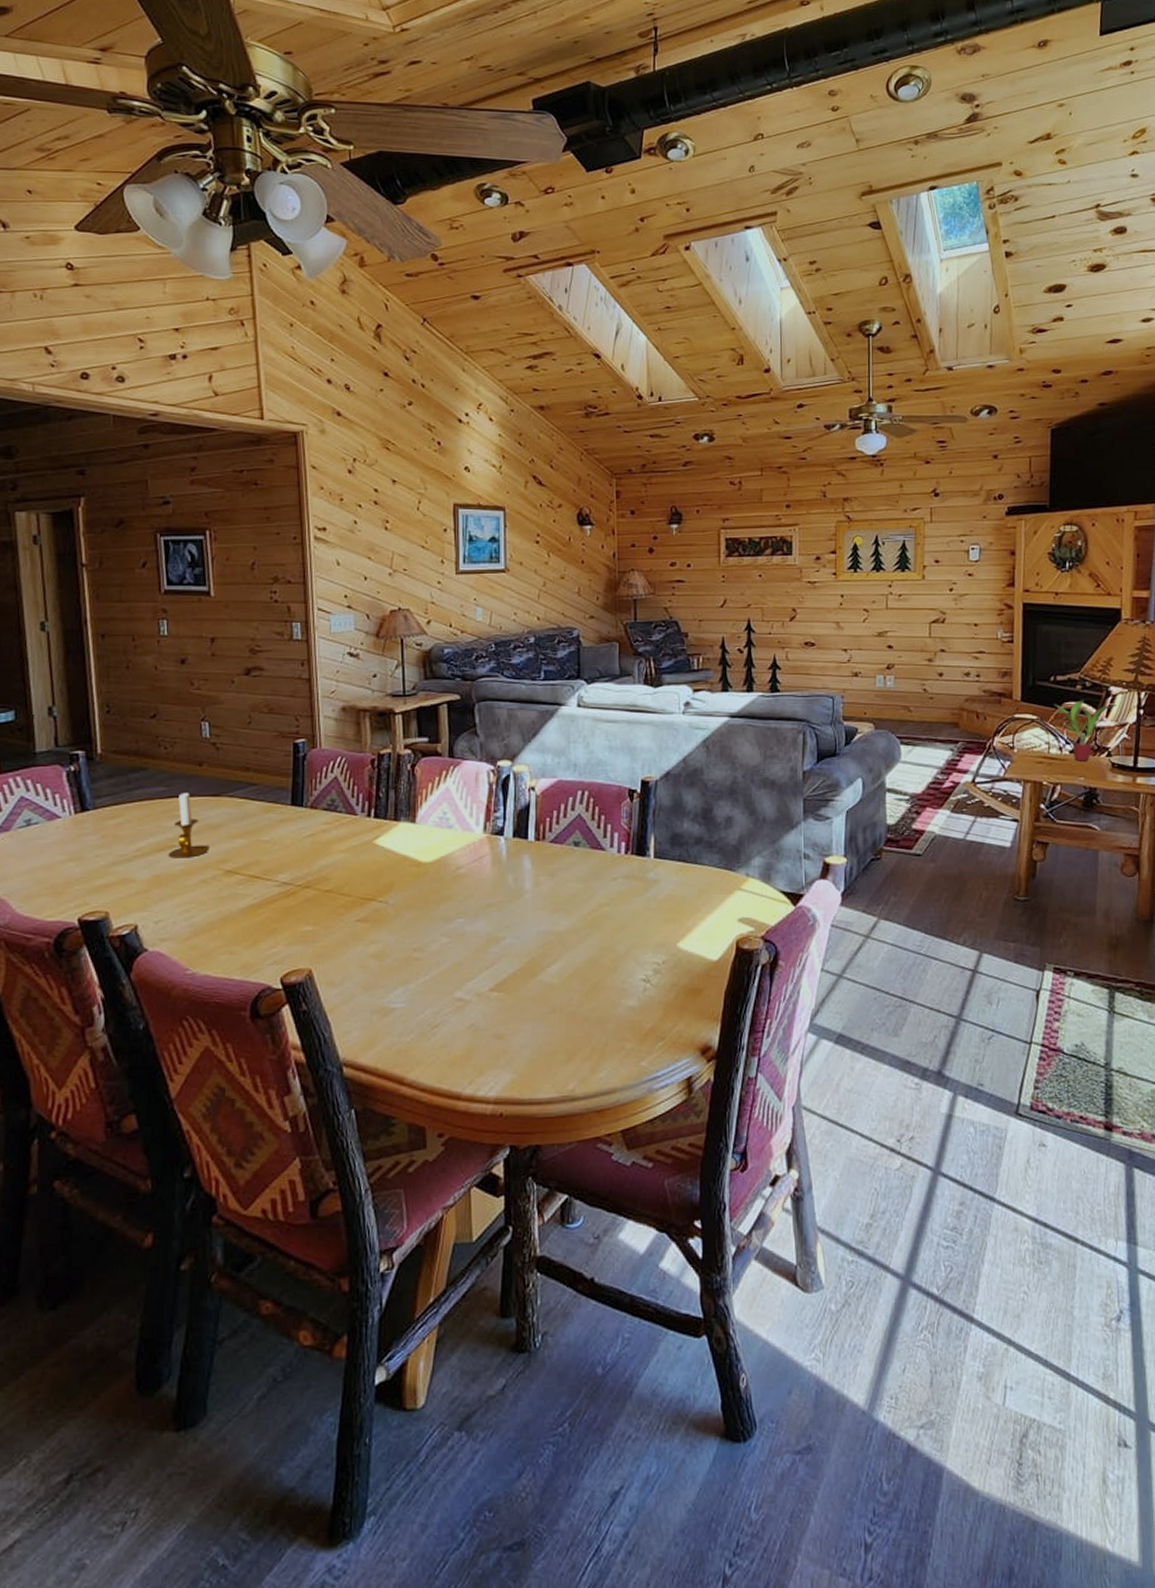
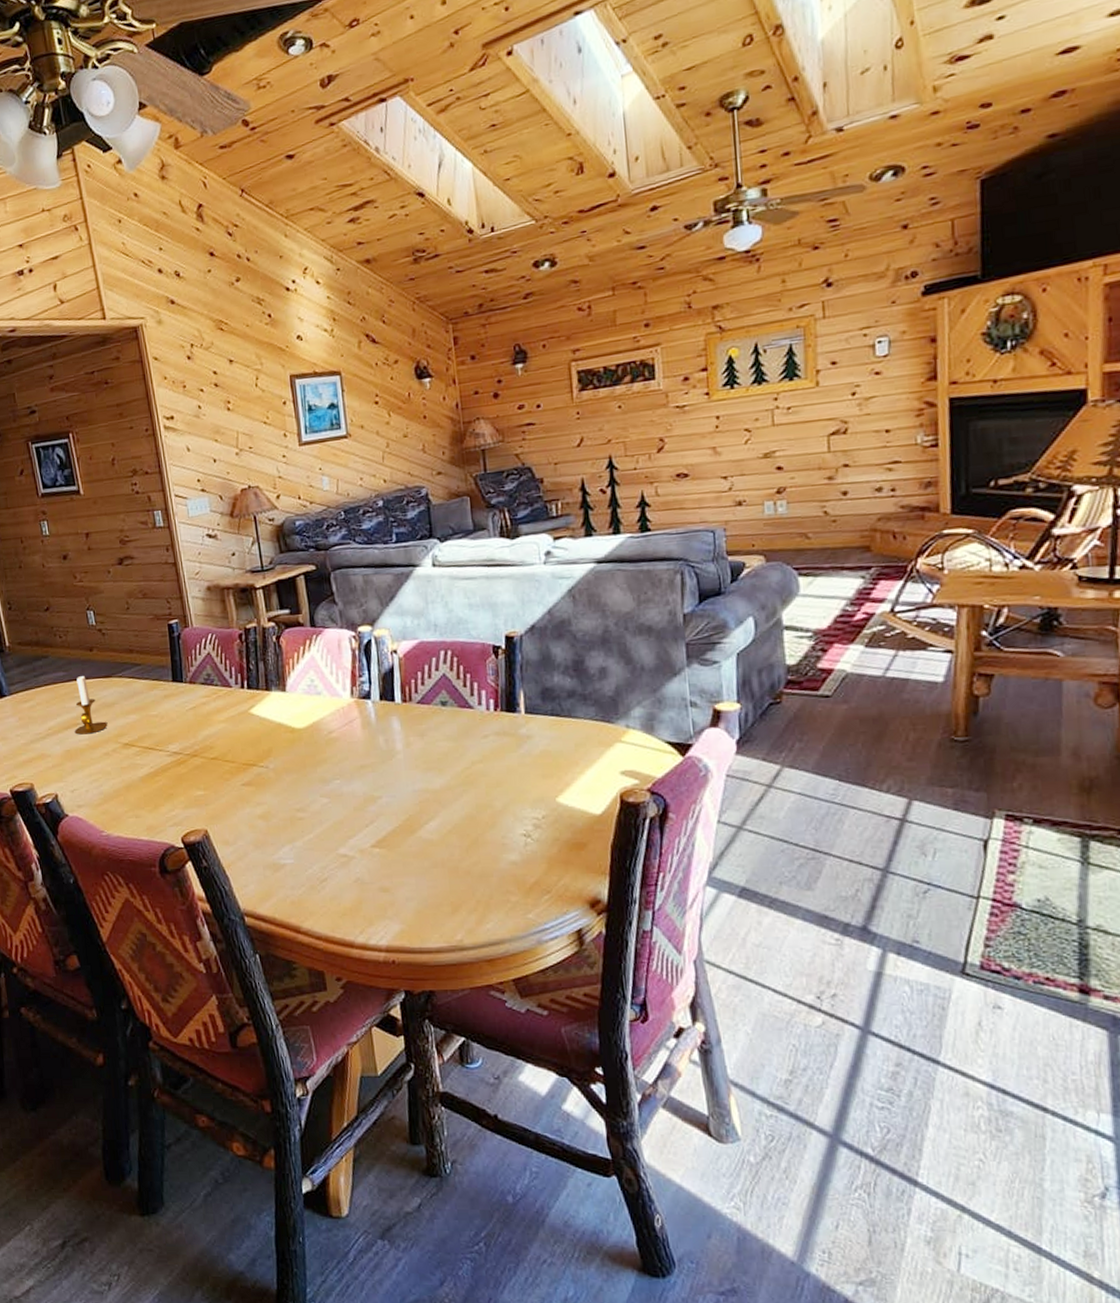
potted plant: present [1054,700,1117,762] -> none [995,505,1084,578]

